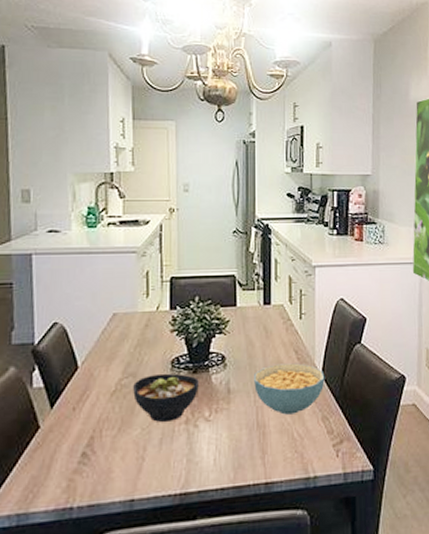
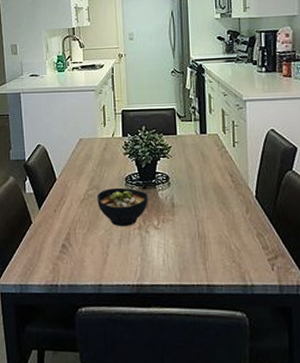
cereal bowl: present [254,363,325,415] -> none [194,185,259,229]

